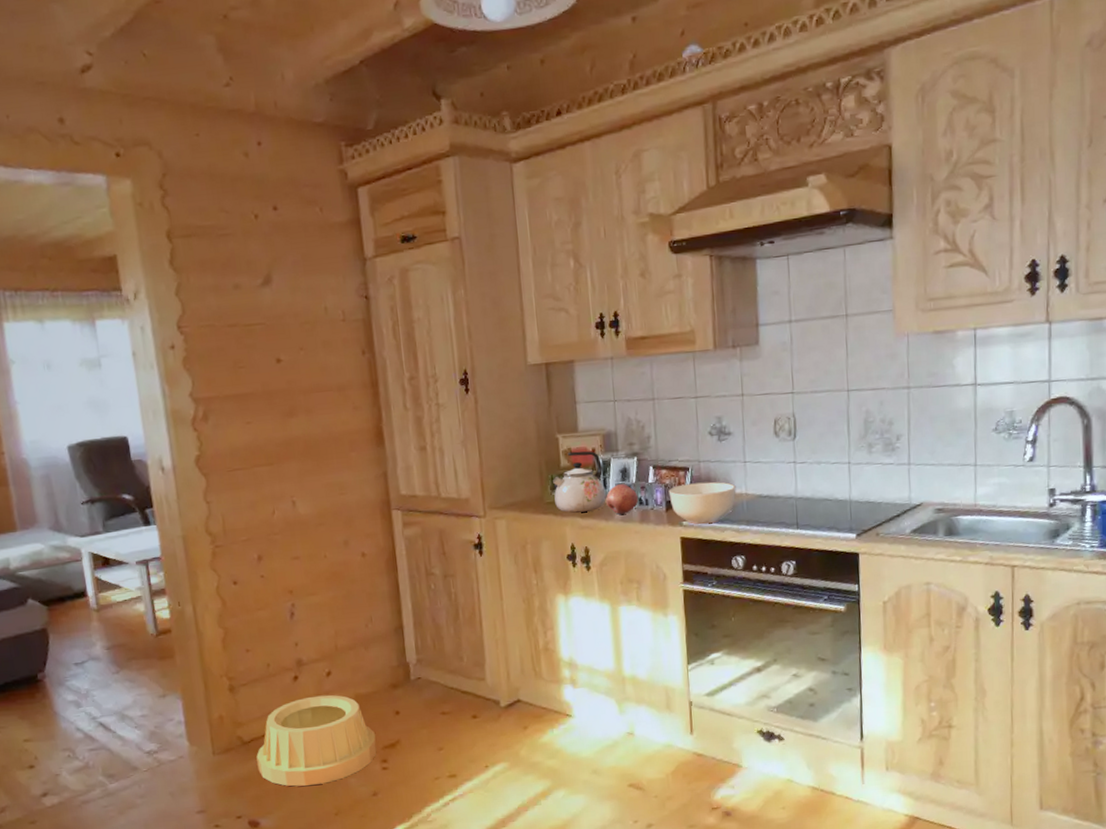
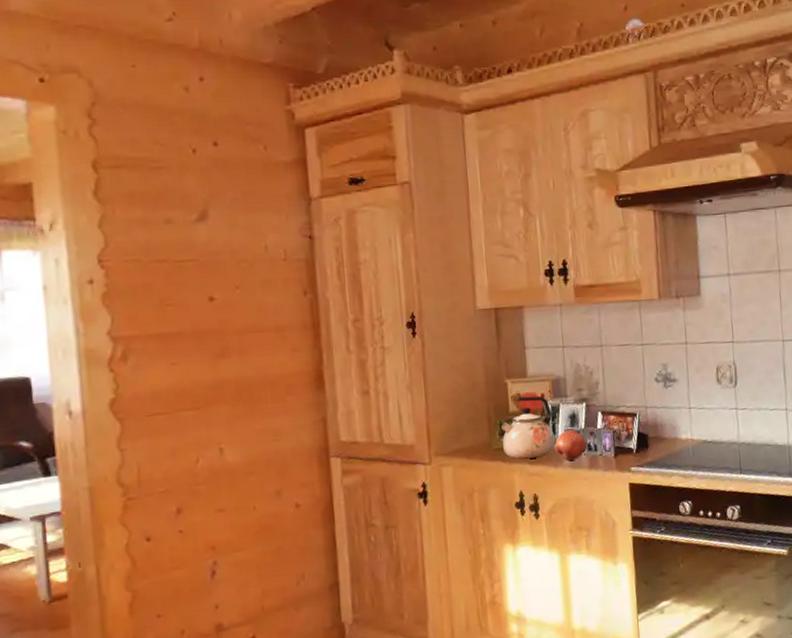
bowl: present [668,481,736,525] -> none [617,427,682,471]

